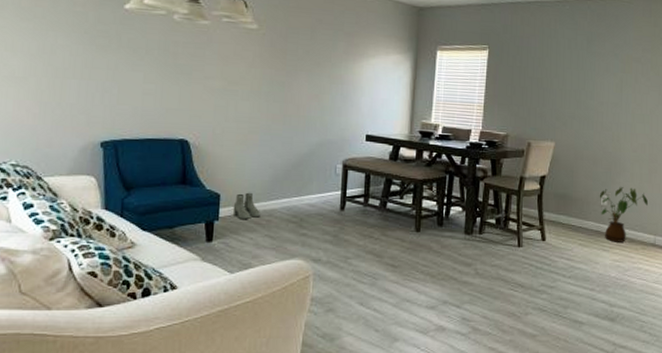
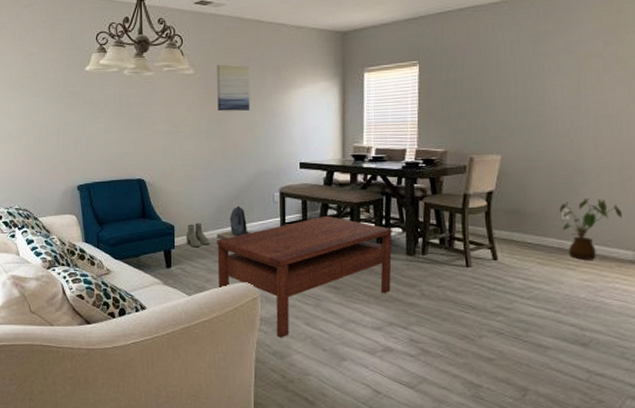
coffee table: none [266,191,453,319] -> present [217,215,392,338]
backpack: none [269,175,308,212] -> present [217,205,251,240]
wall art: none [282,23,321,75] -> present [217,64,250,112]

